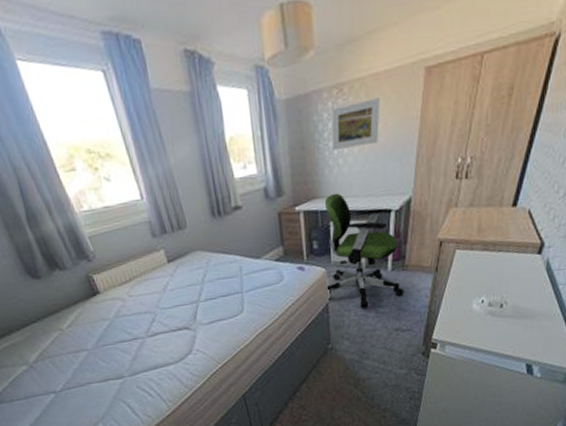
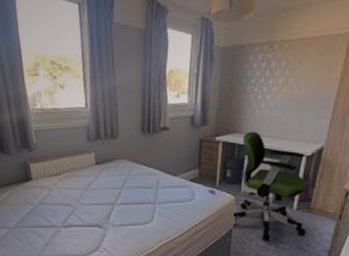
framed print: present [331,98,380,150] -> none [257,58,305,96]

